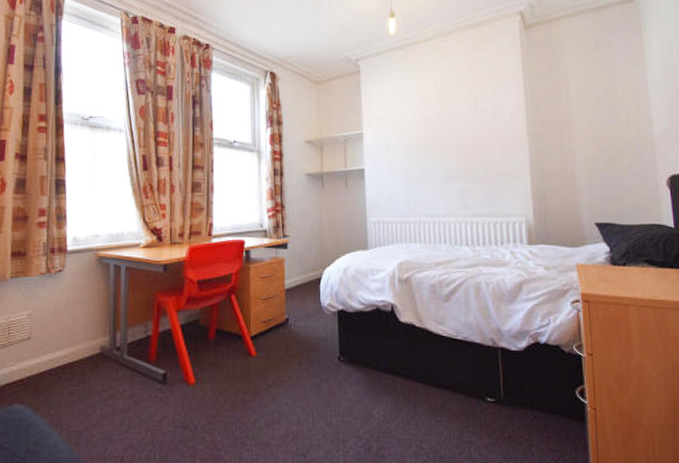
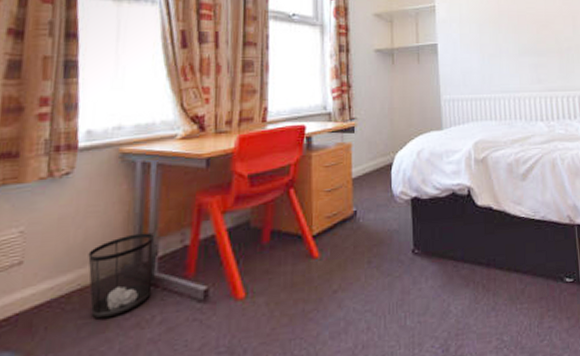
waste bin: none [76,323,124,388] -> present [88,232,154,320]

